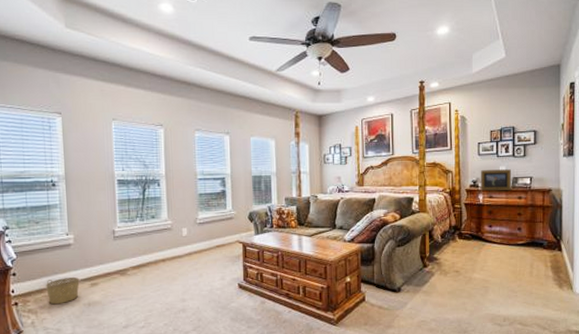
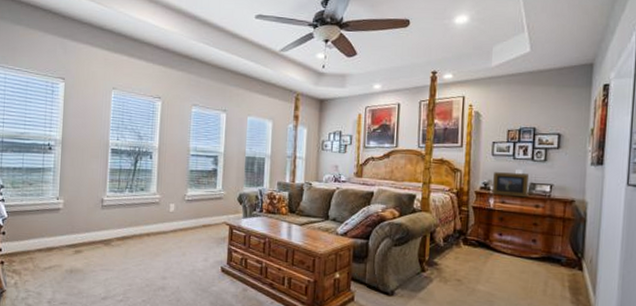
basket: present [46,276,80,305] -> none [32,241,65,268]

